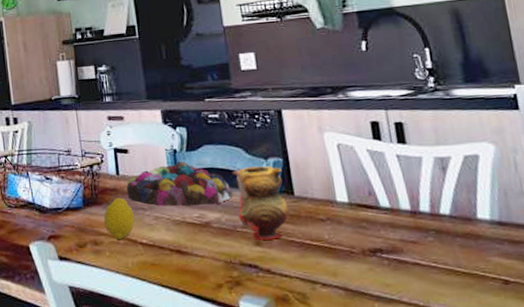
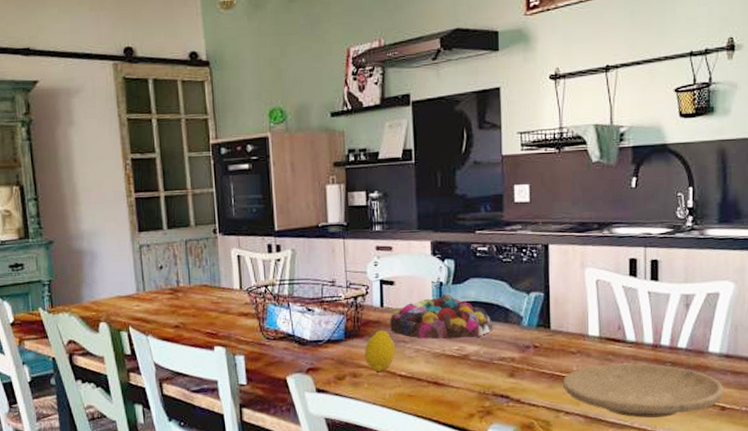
teapot: present [231,166,289,240] -> none [493,300,544,372]
plate: none [314,231,505,292] -> present [562,363,725,418]

